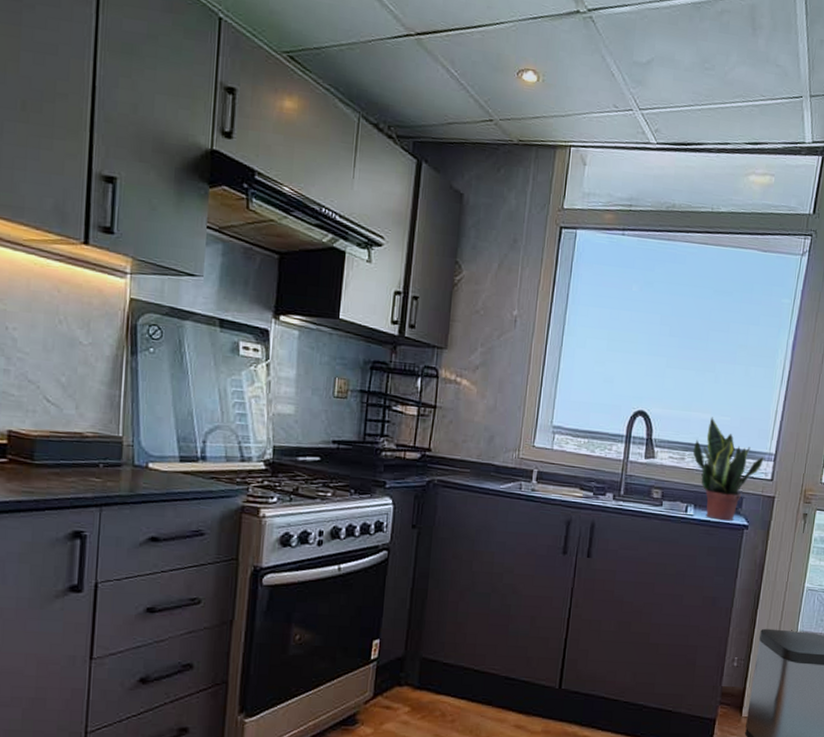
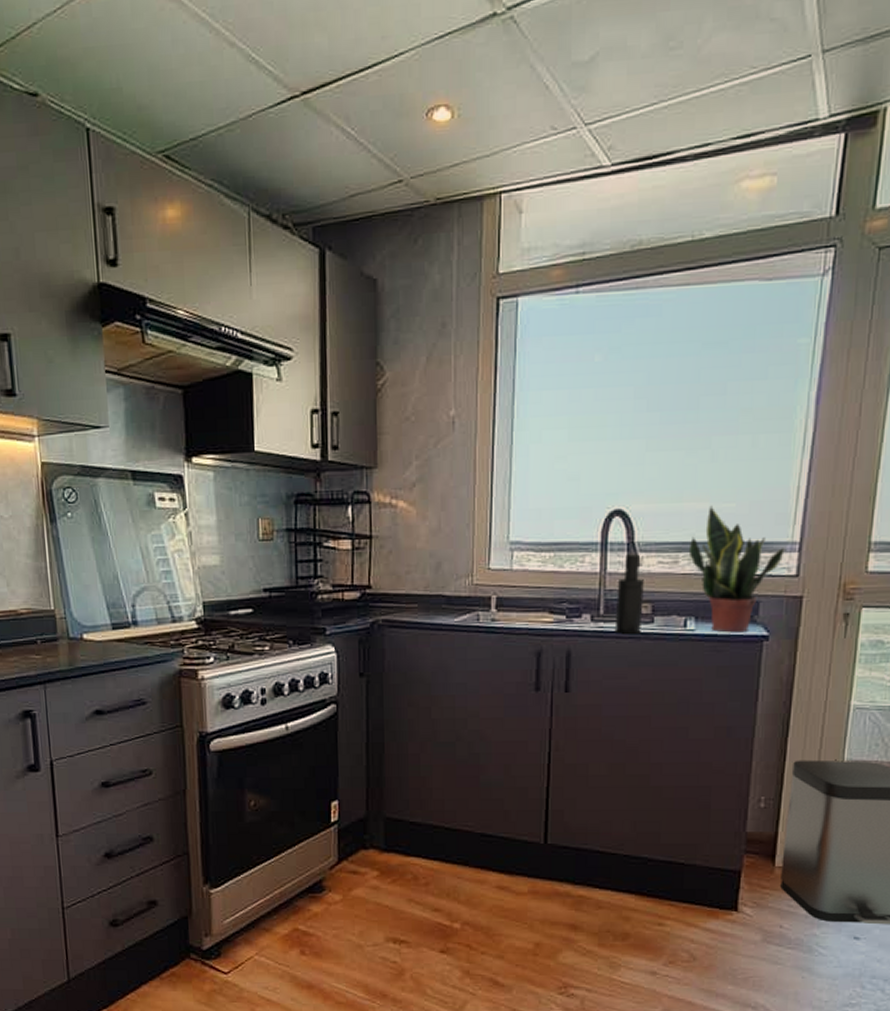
soap dispenser: none [631,448,657,515] -> present [614,554,644,635]

